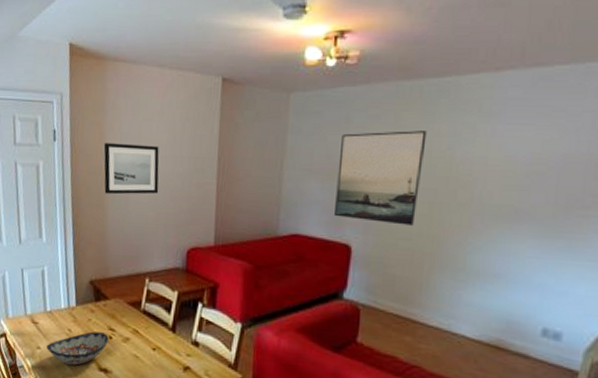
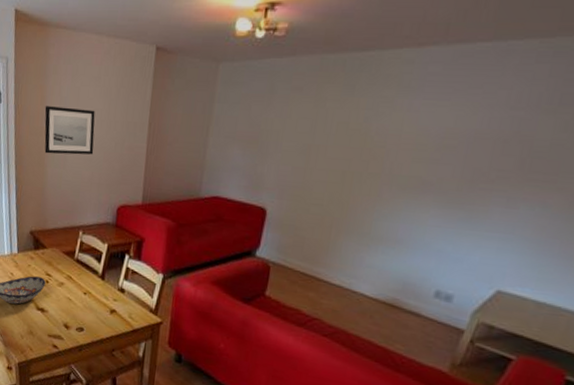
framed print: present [335,130,427,226] -> none [253,102,346,193]

